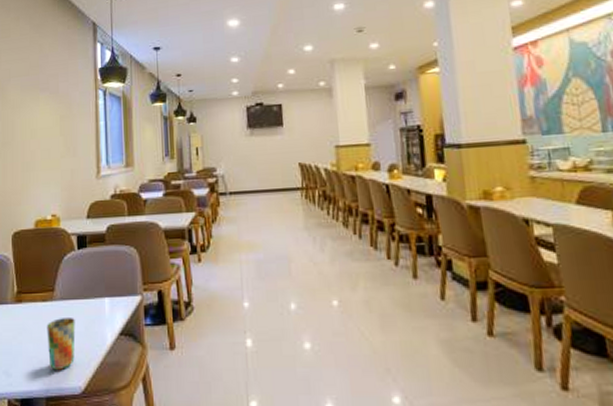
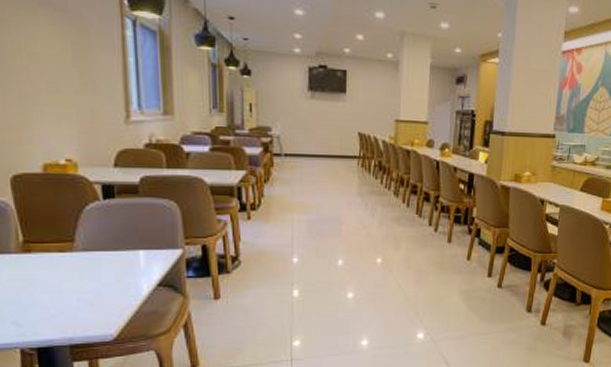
cup: present [47,318,76,371] -> none [66,269,104,320]

